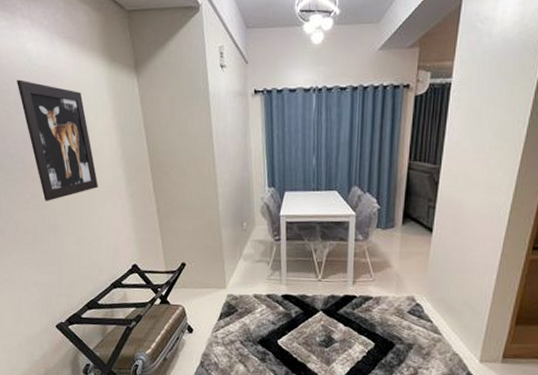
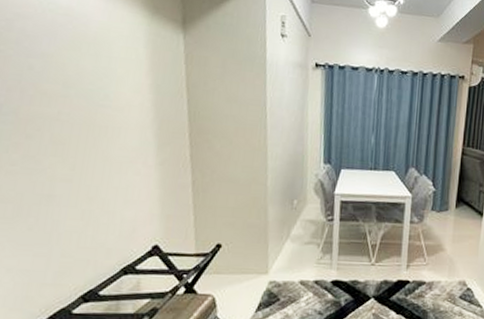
wall art: present [17,79,99,201] -> none [22,16,120,165]

